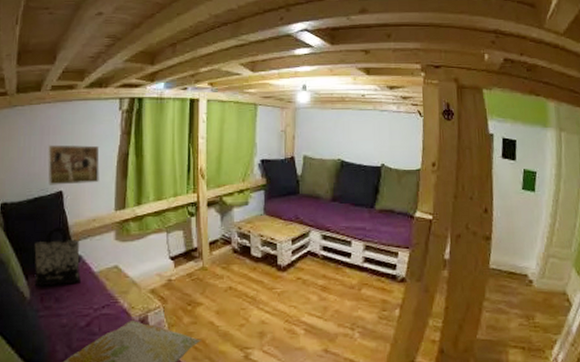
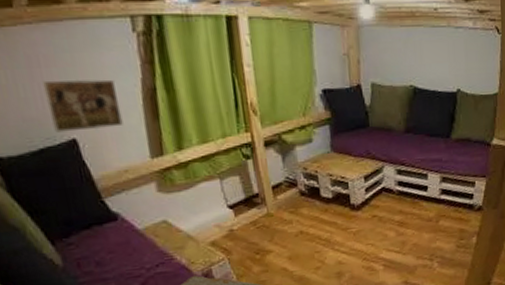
tote bag: present [34,226,82,287] -> none [53,181,125,252]

